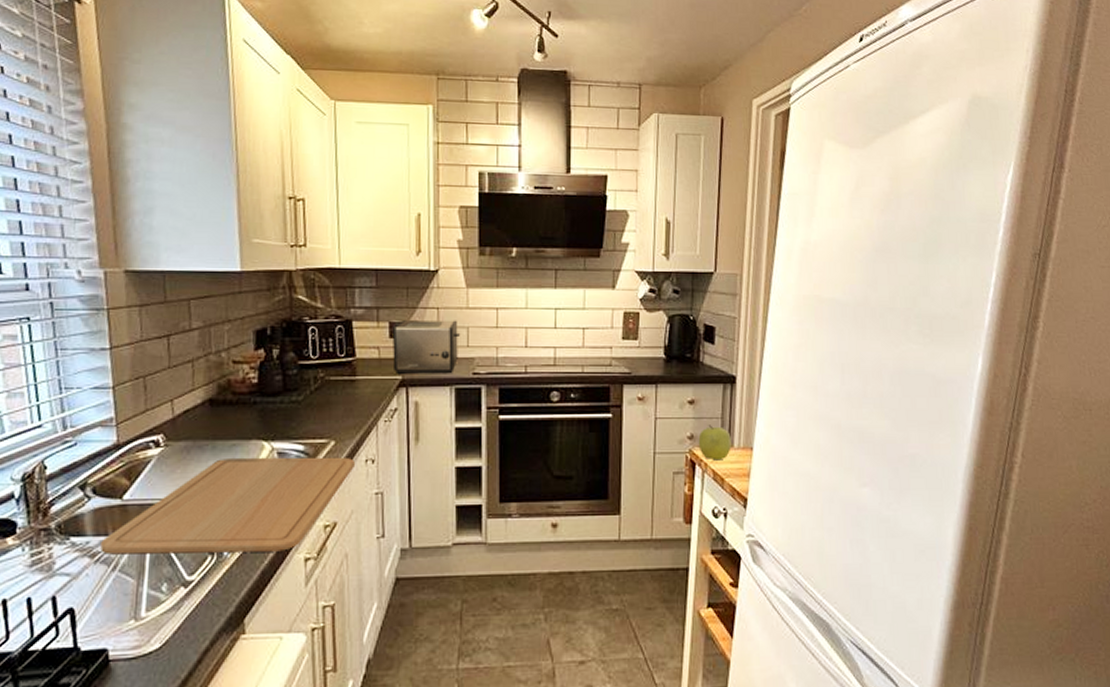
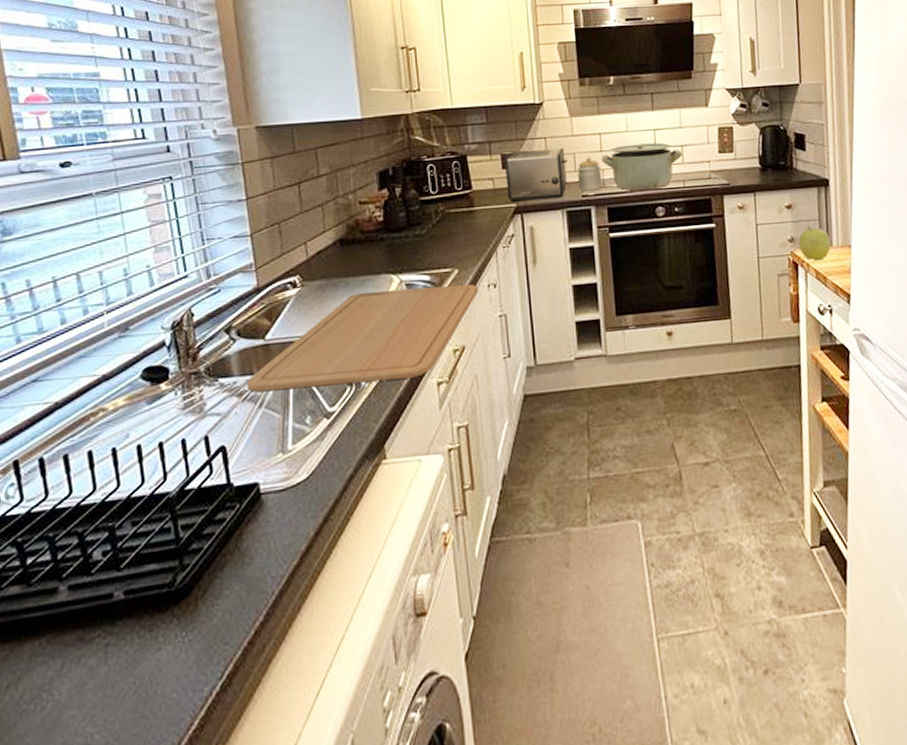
jar: none [470,332,496,368] -> present [577,157,603,191]
saucepan: none [496,322,584,373] -> present [601,142,683,191]

